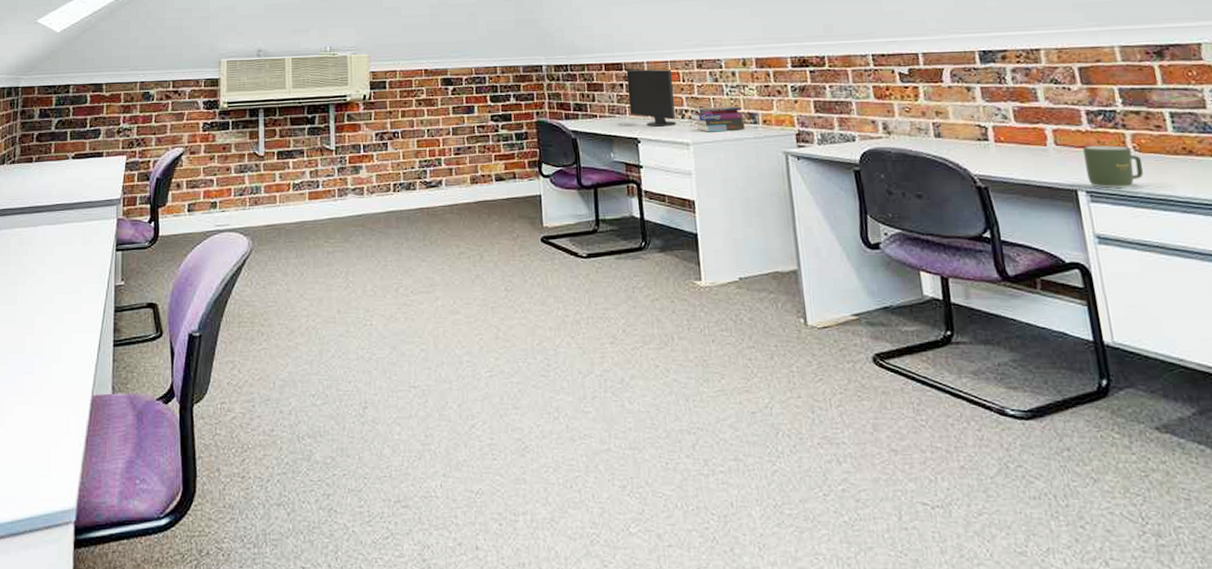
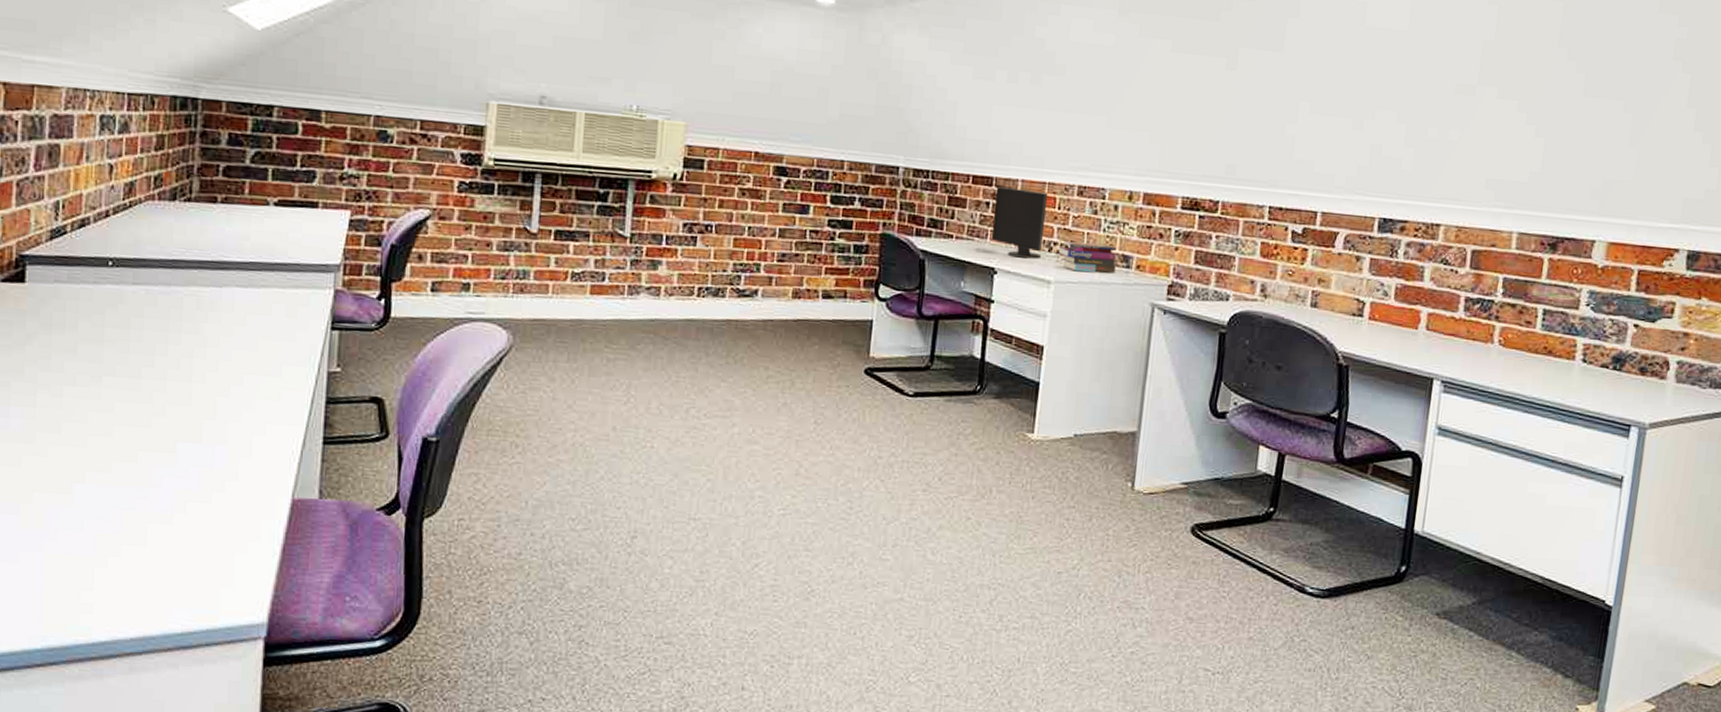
mug: present [1083,145,1143,188] -> none [1447,334,1503,381]

